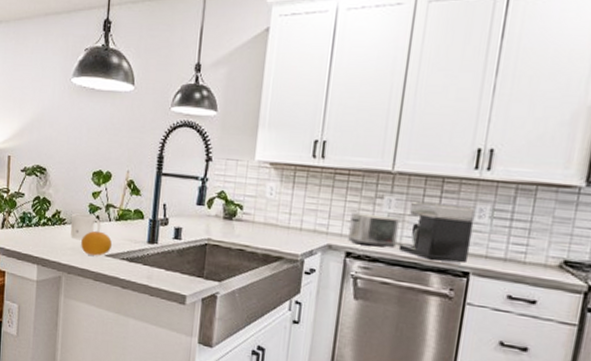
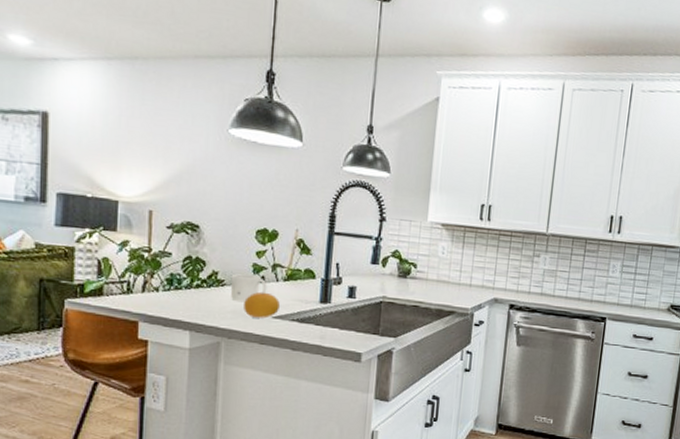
toaster: present [348,213,401,249] -> none [511,270,554,300]
coffee maker: present [398,202,475,264] -> none [552,260,609,311]

